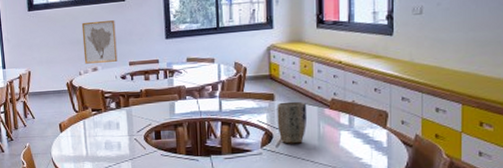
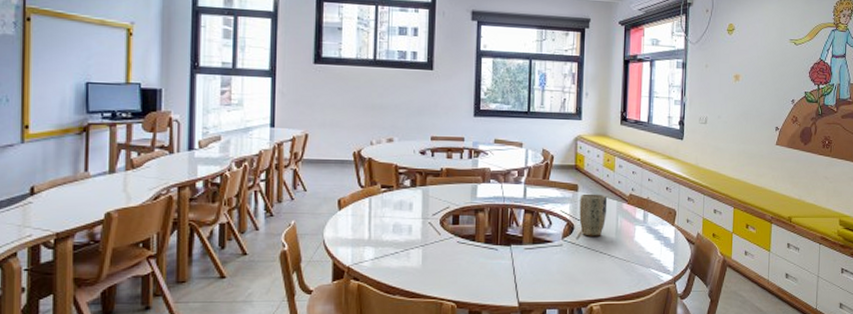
wall art: present [81,20,118,64] -> none [378,86,419,134]

